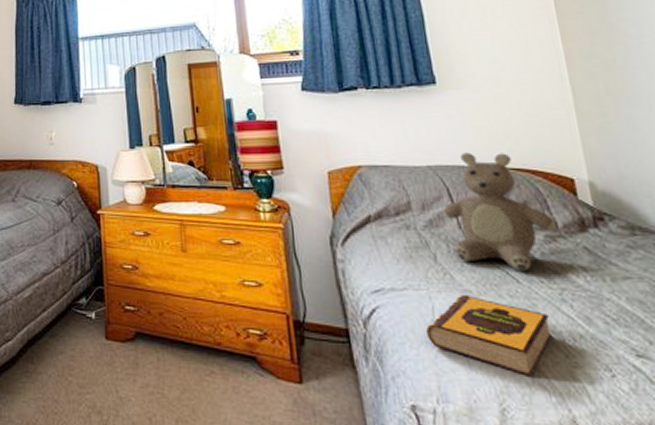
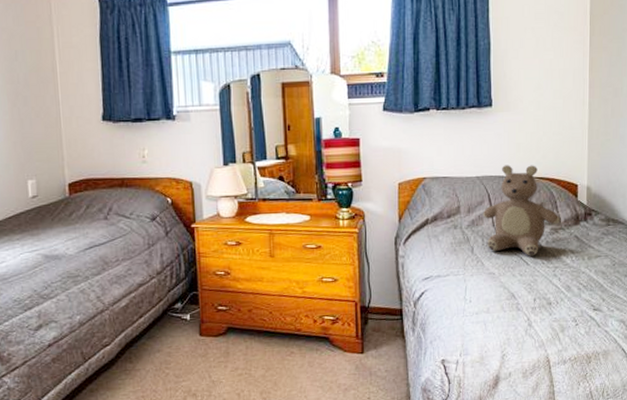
hardback book: present [426,294,552,377] -> none [459,276,543,331]

